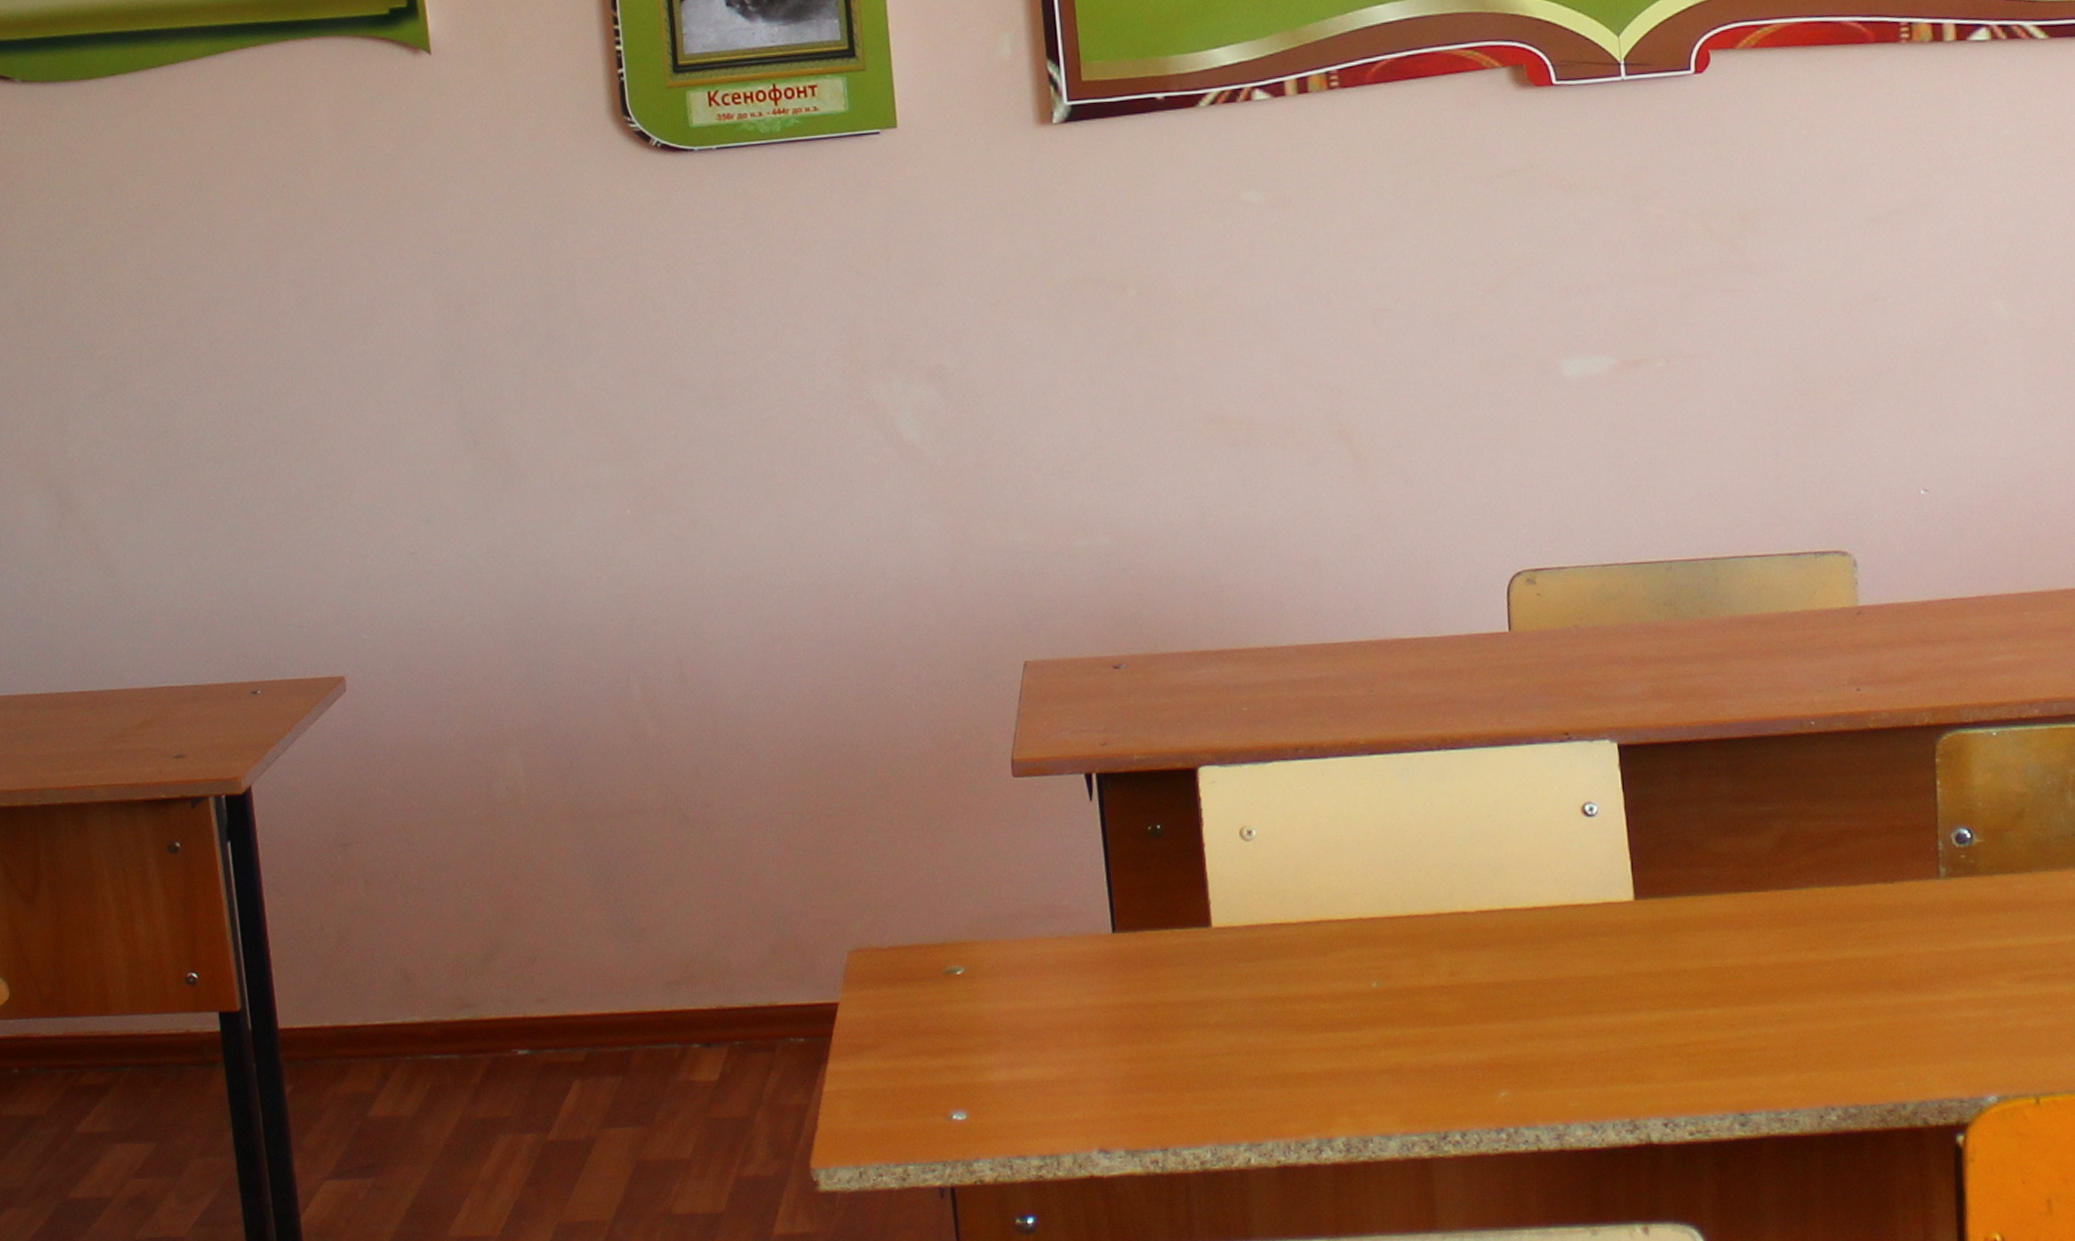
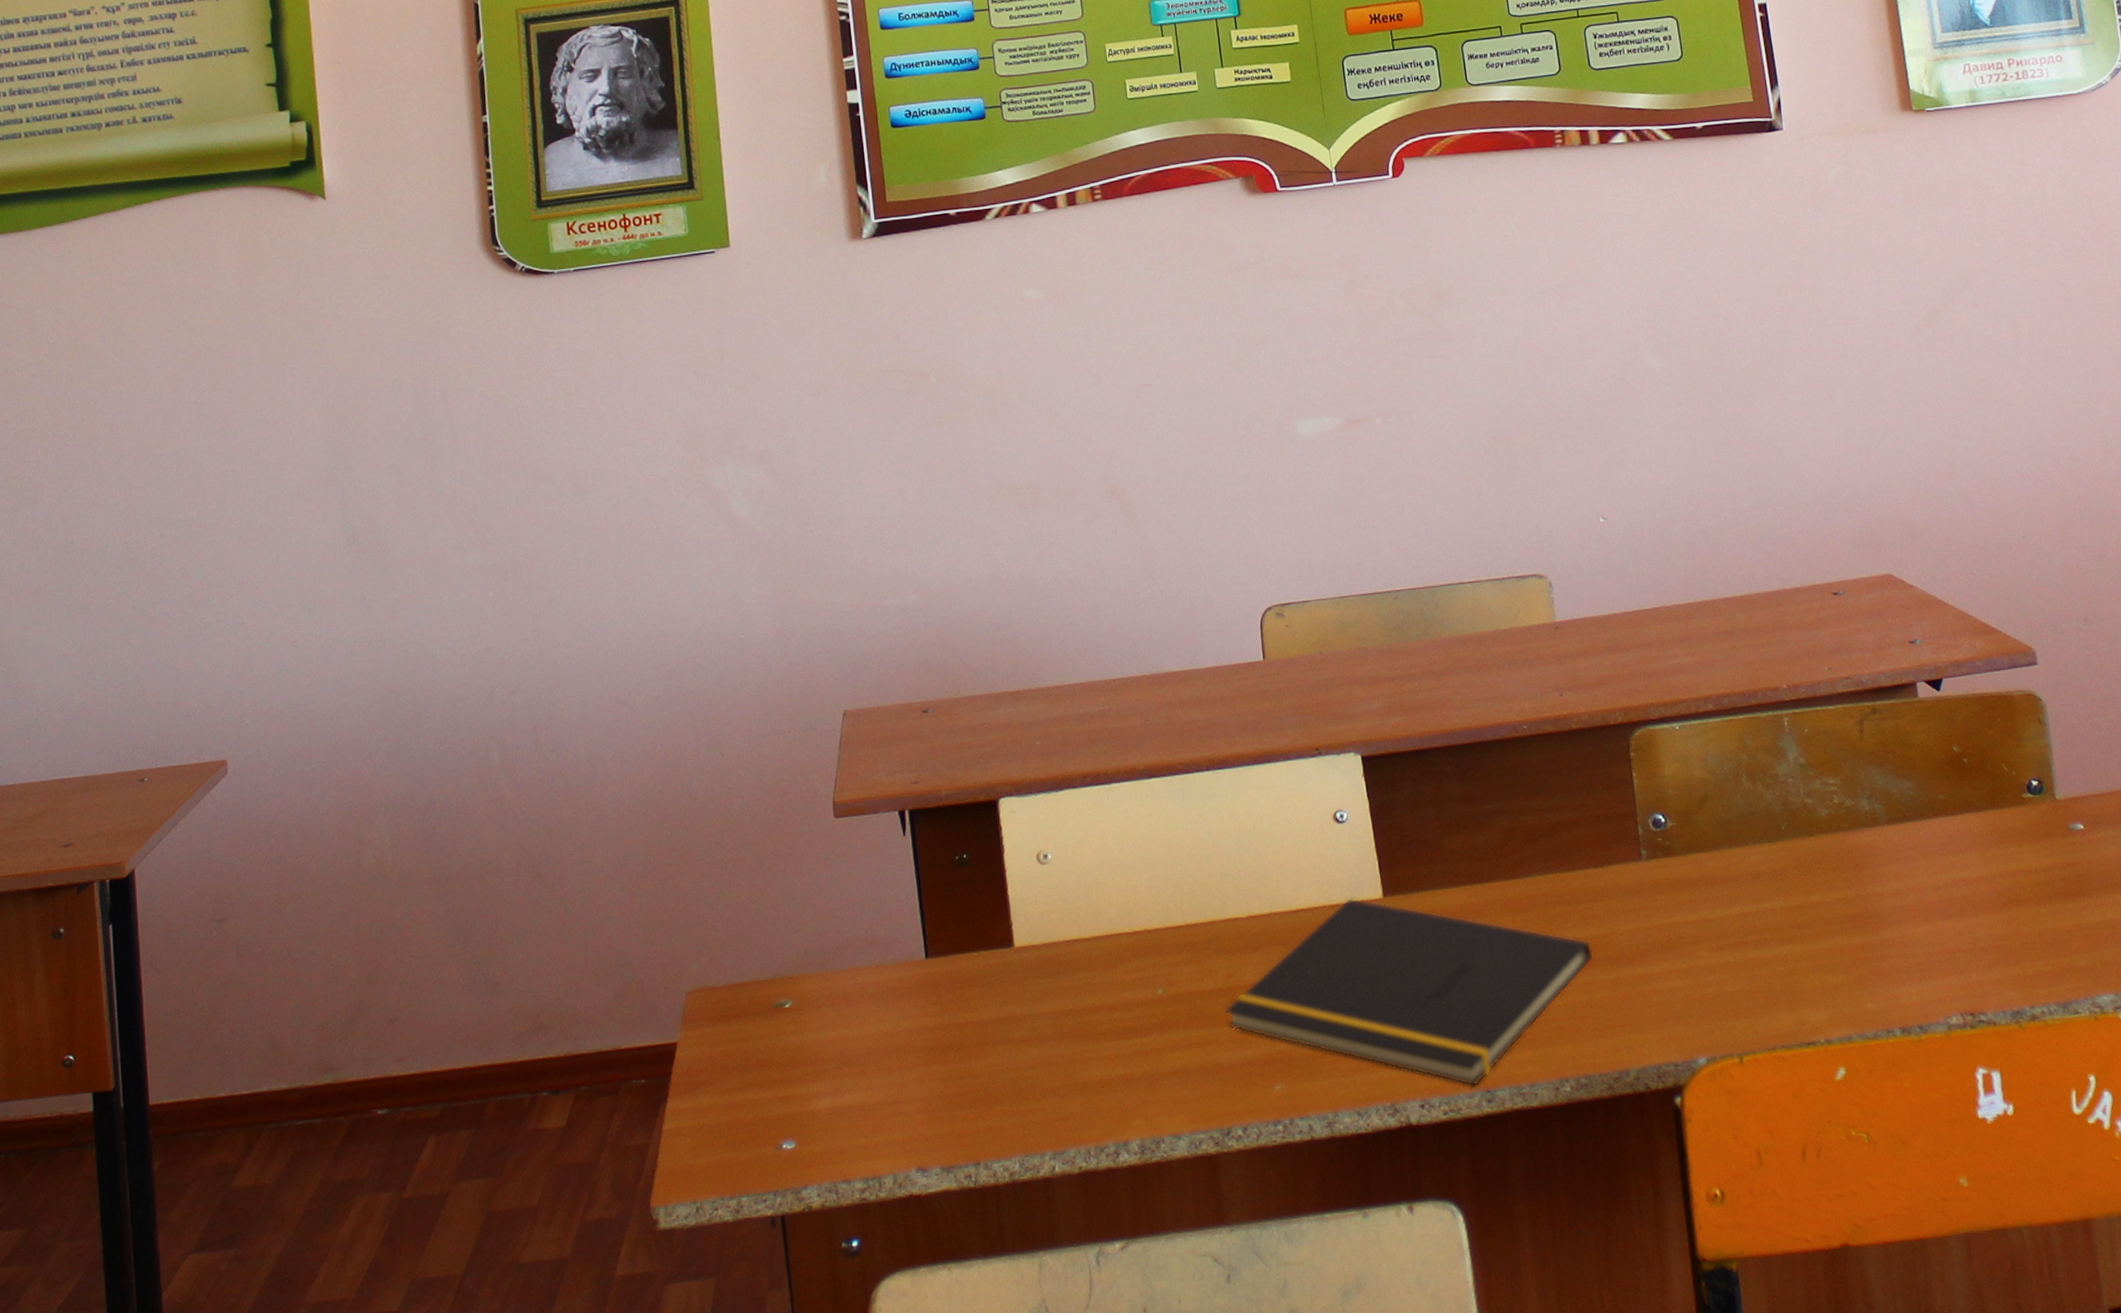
notepad: none [1446,898,1876,1109] -> present [1224,898,1594,1088]

